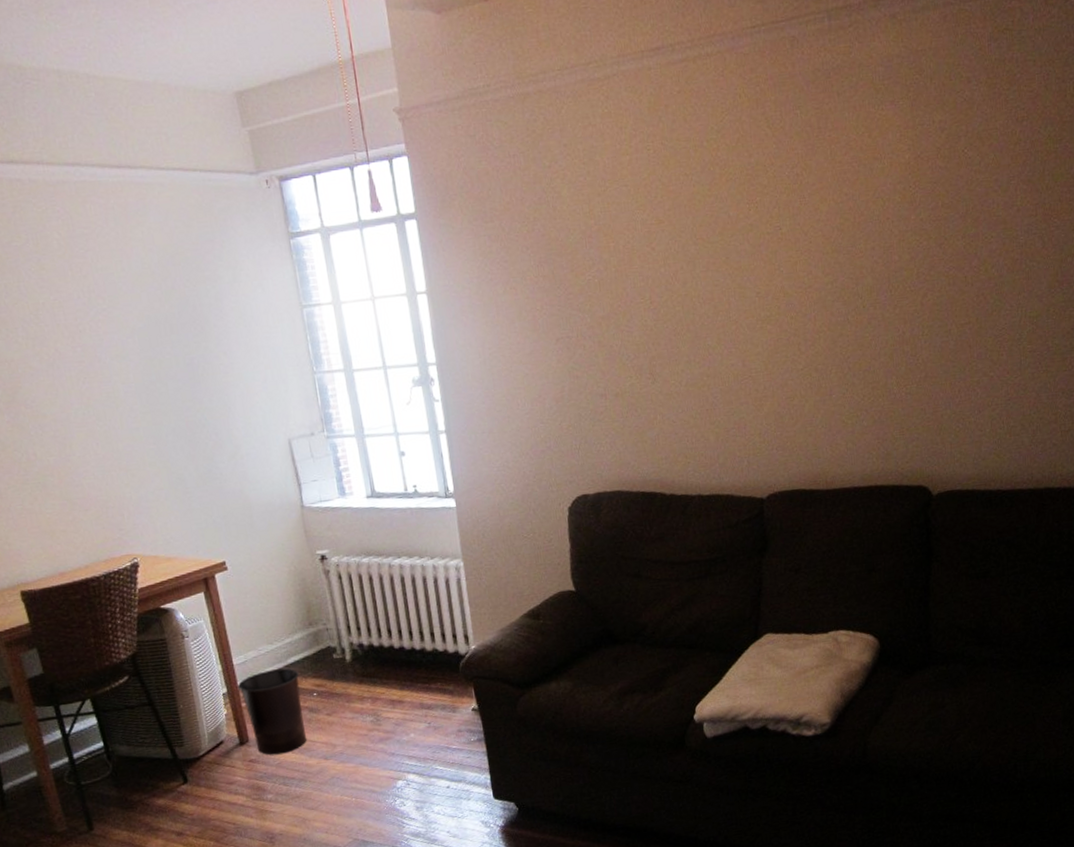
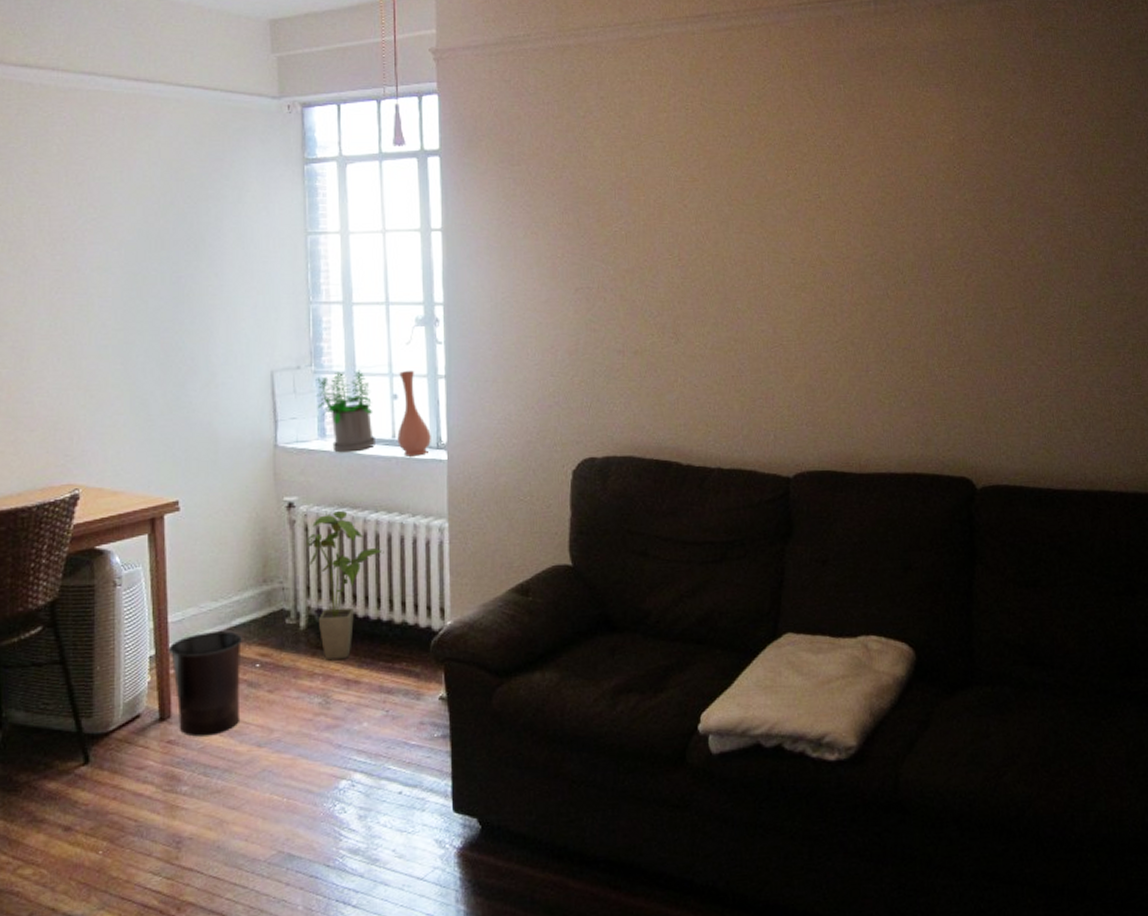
potted plant: none [329,431,392,508] -> present [315,369,377,453]
house plant: none [340,558,410,685] -> present [305,510,384,660]
vase: none [403,428,440,507] -> present [397,370,431,456]

